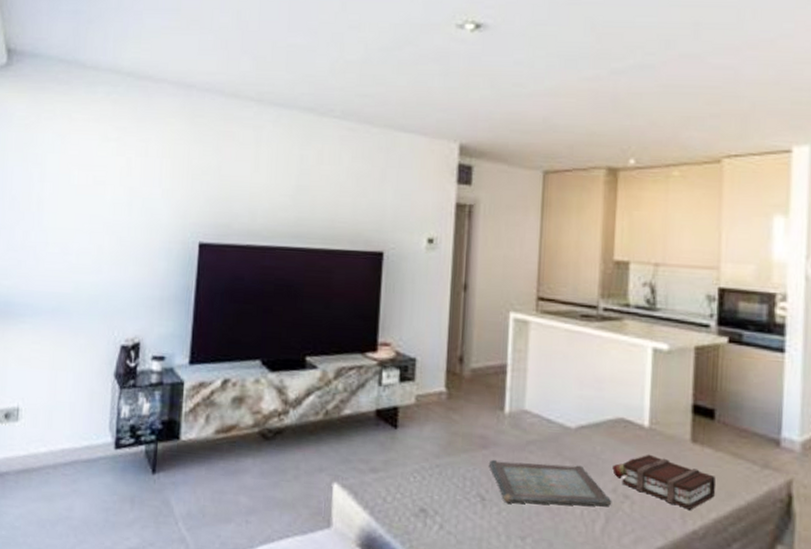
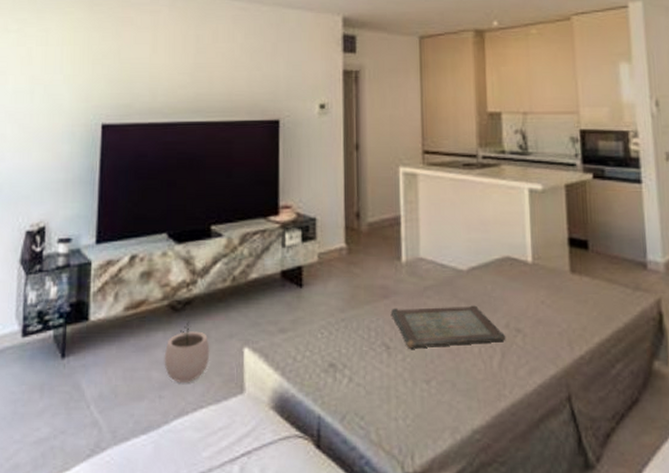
plant pot: none [252,450,299,512] -> present [164,321,210,384]
book: present [612,454,717,510] -> none [503,288,597,336]

